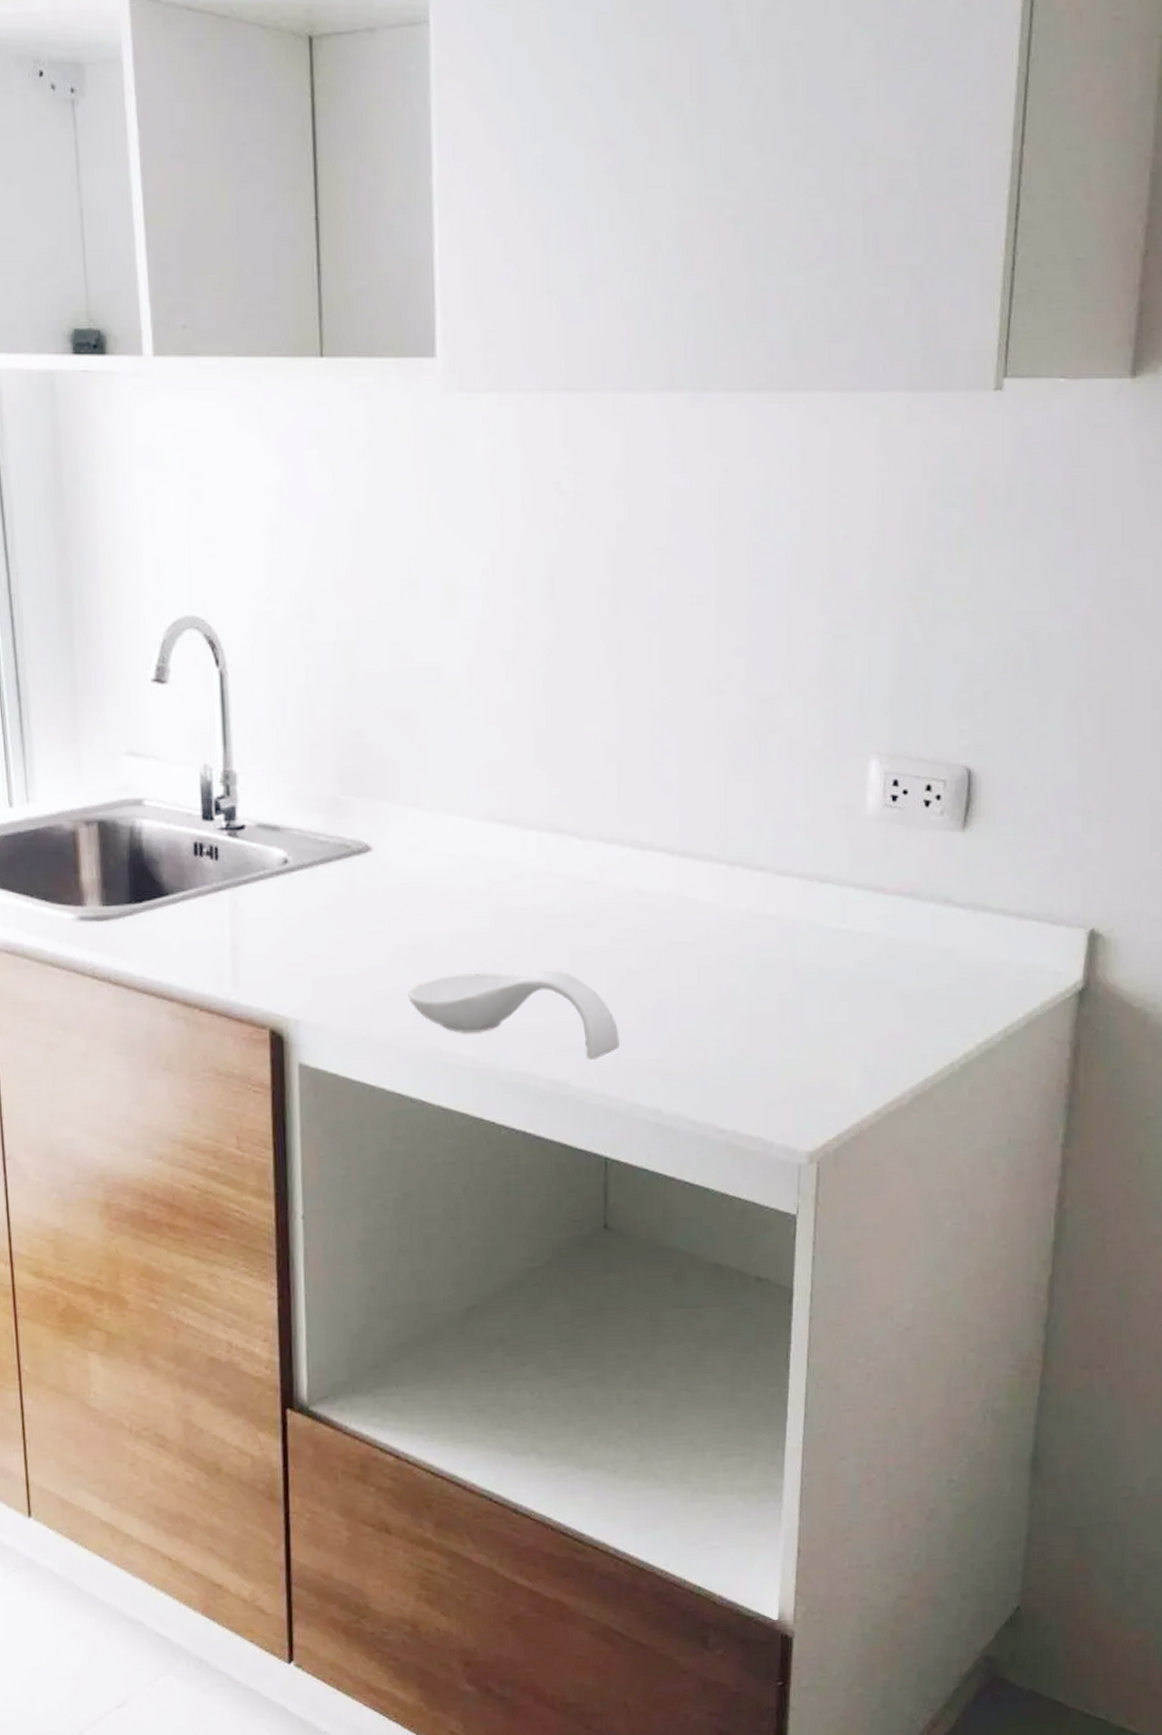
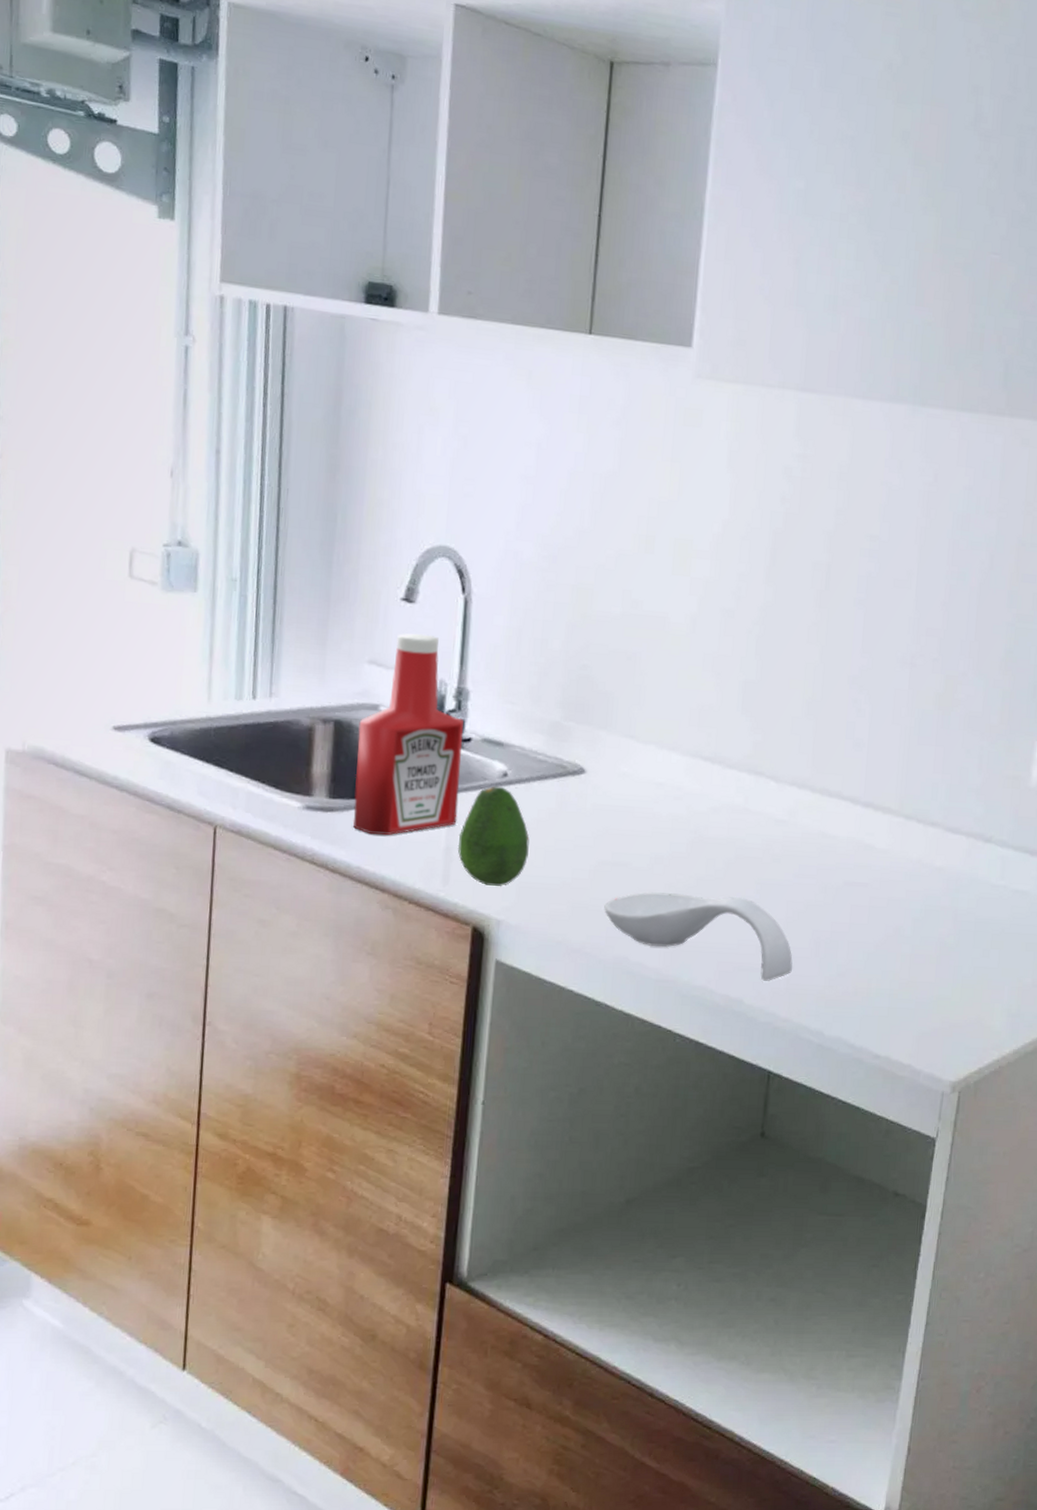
ketchup bottle: none [124,716,240,941] -> present [353,633,464,836]
fruit: none [243,874,320,984] -> present [457,786,530,887]

